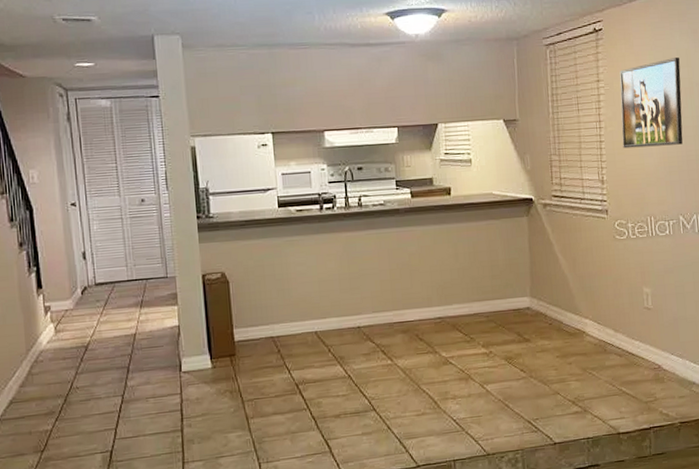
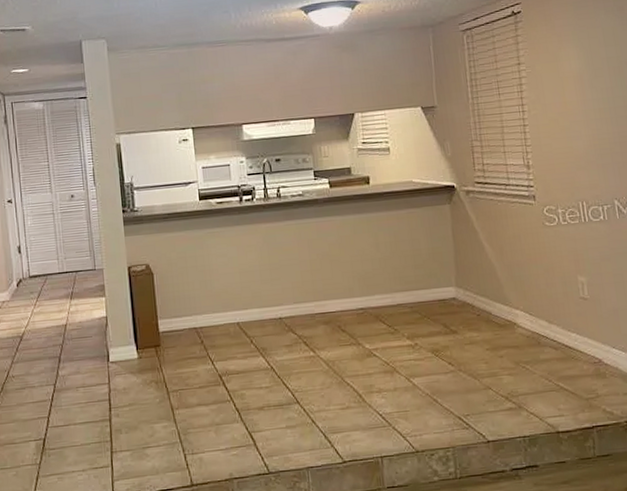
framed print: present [619,57,683,149] -> none [541,36,614,132]

